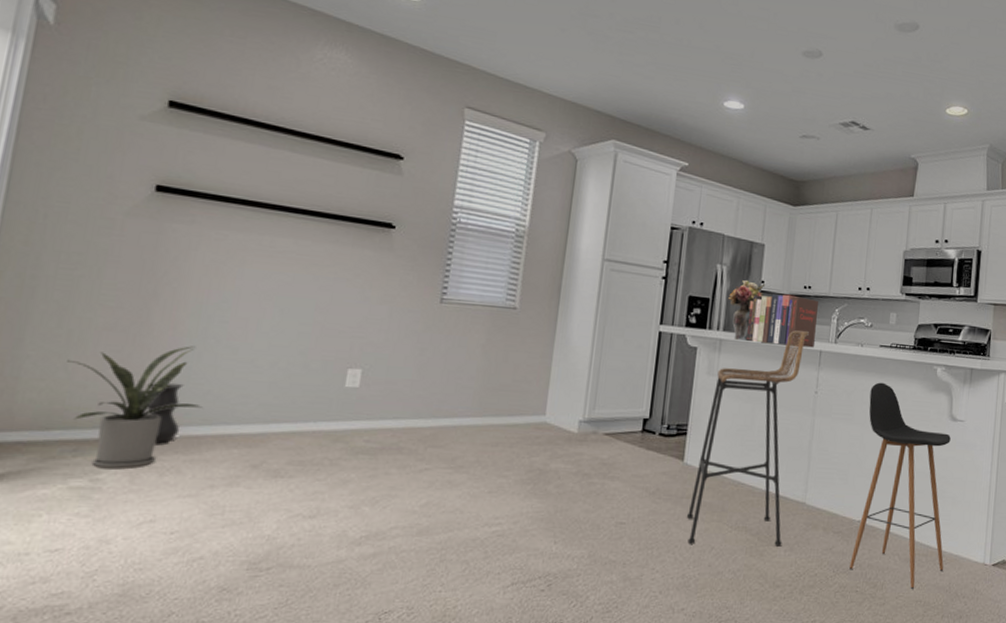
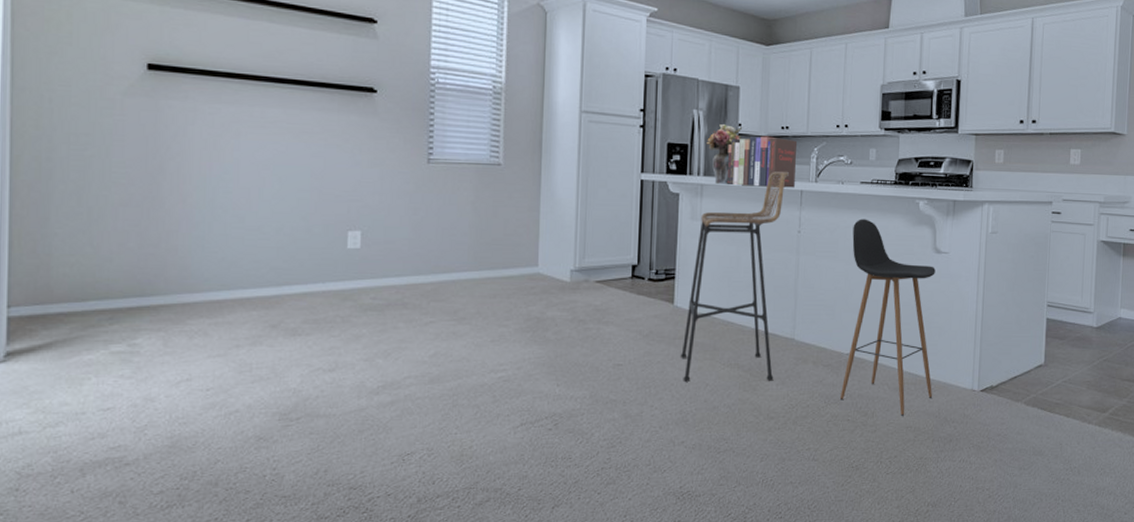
house plant: present [67,346,202,470] -> none [91,217,219,334]
vase: present [147,383,184,446] -> none [166,253,202,311]

